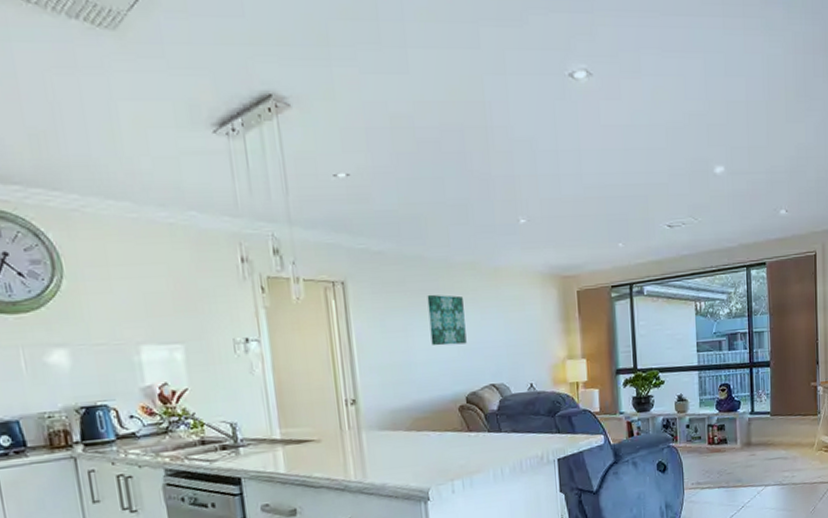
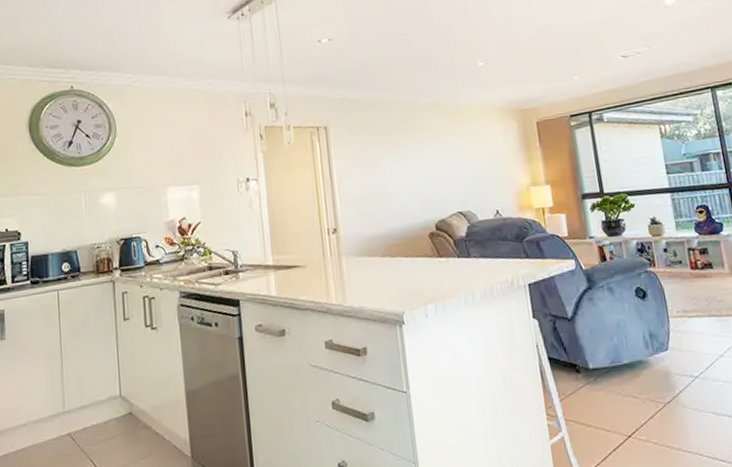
wall art: present [427,294,467,346] -> none [397,132,434,178]

